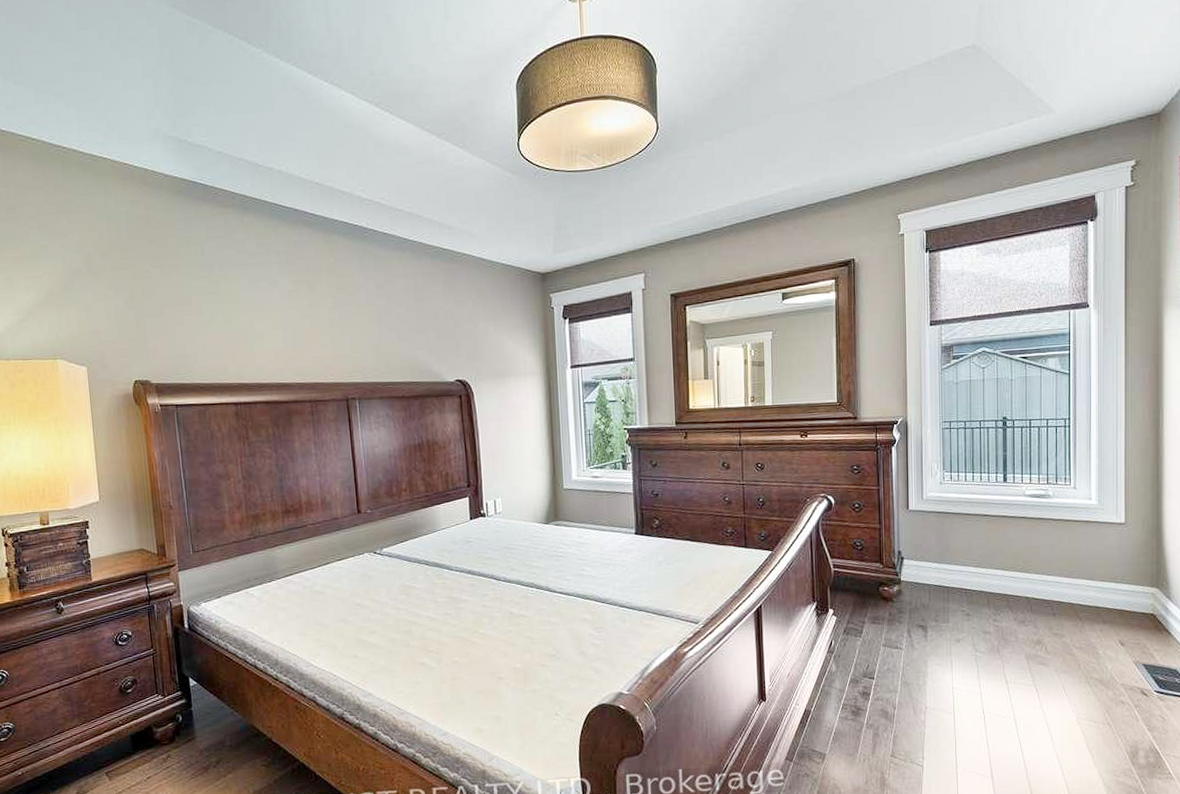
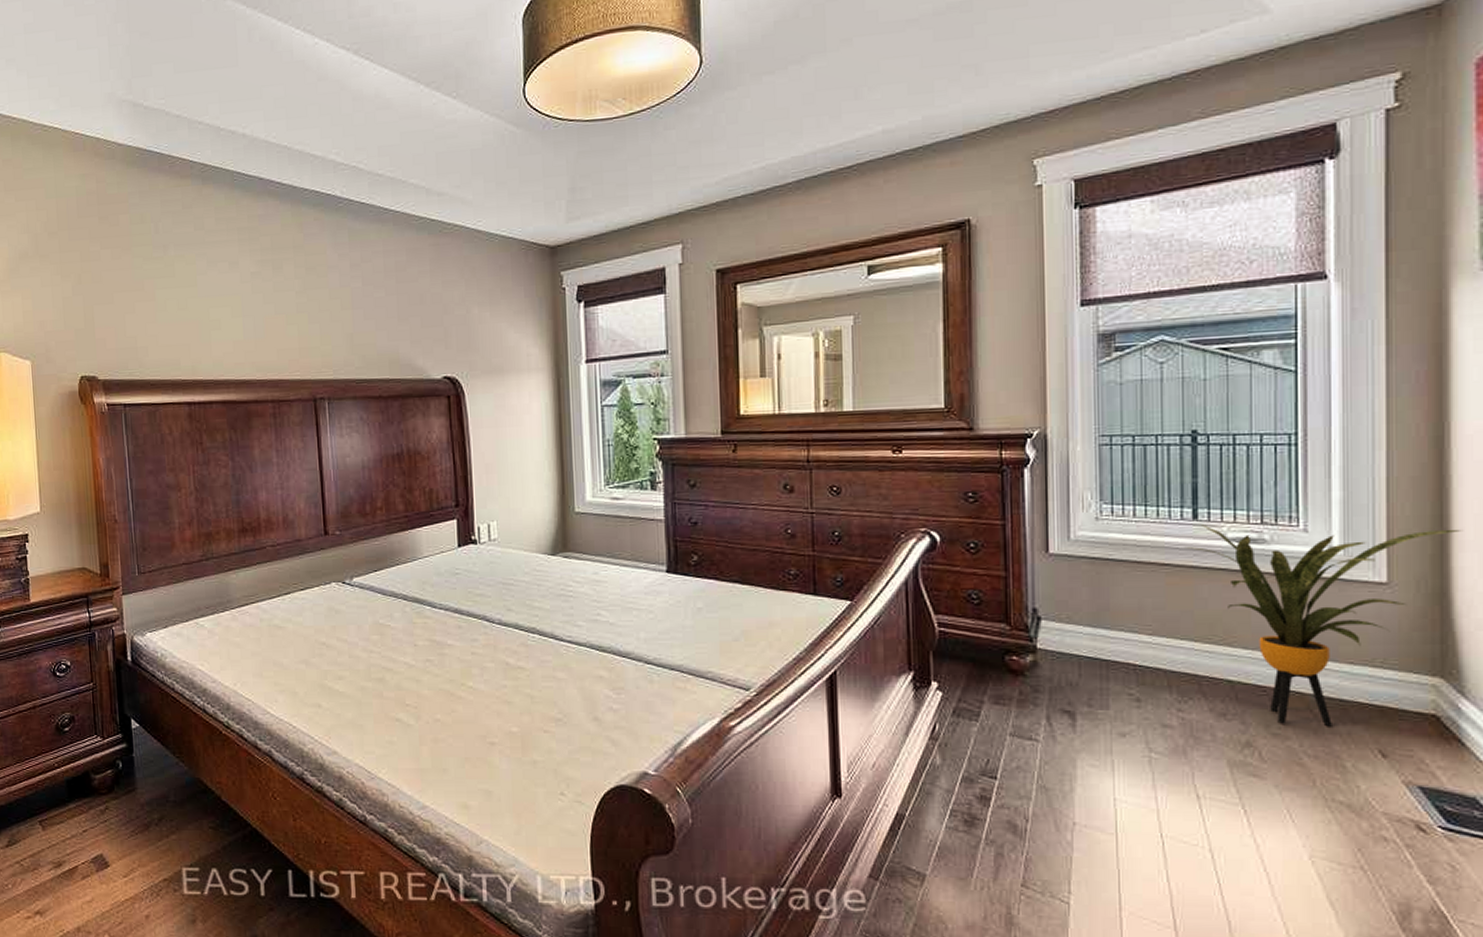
house plant: none [998,485,1170,627] -> present [1184,525,1462,727]

